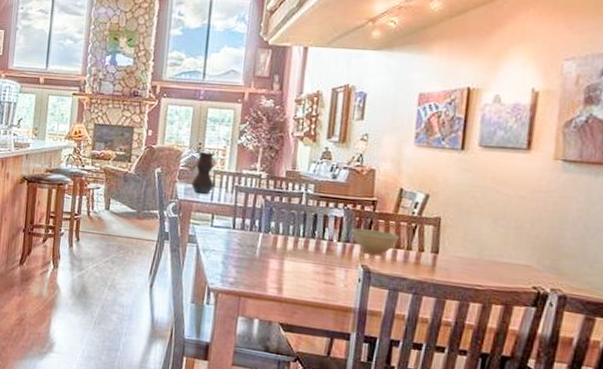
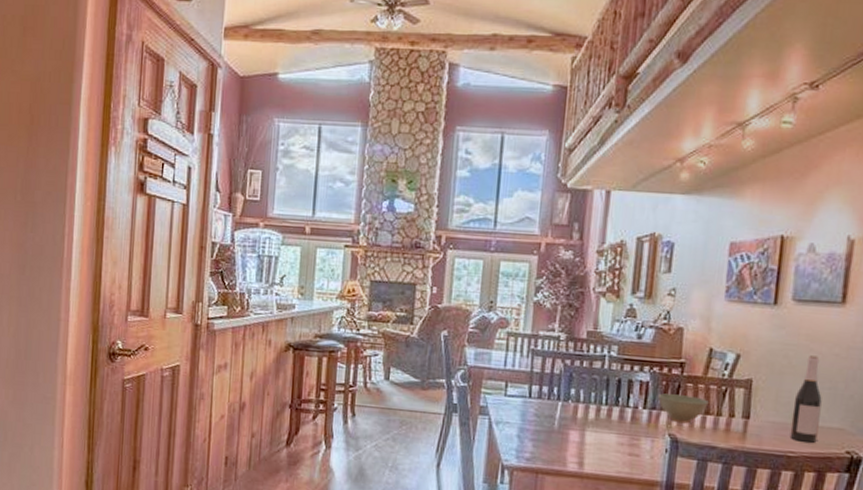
vase: present [191,151,216,195] -> none [482,310,509,361]
wine bottle: none [477,197,509,279] -> present [790,355,822,444]

